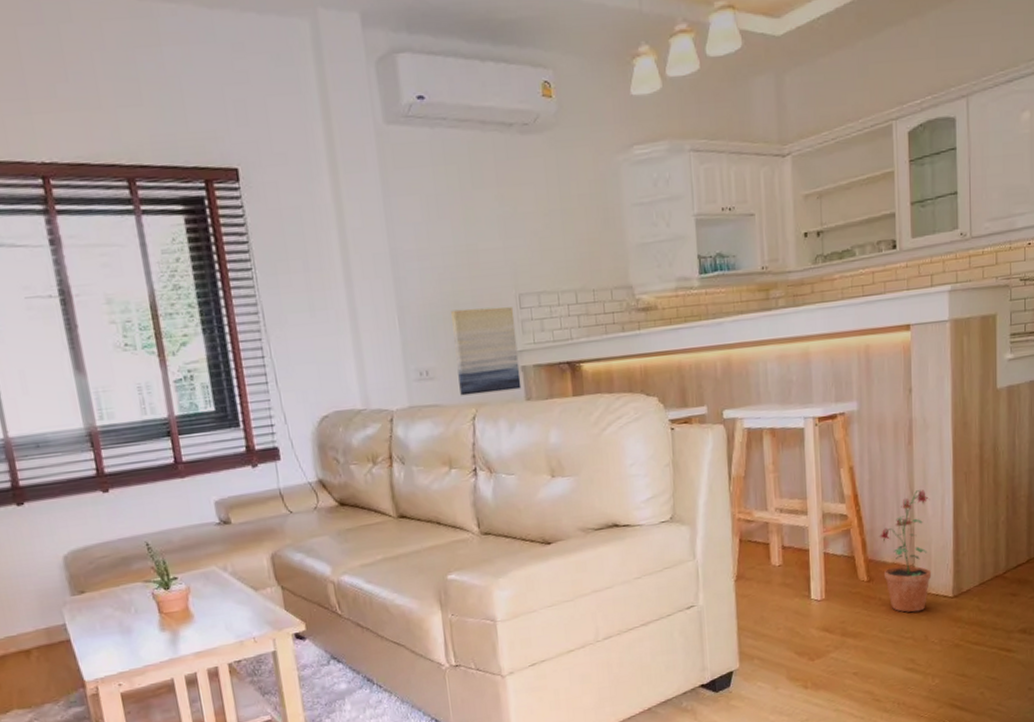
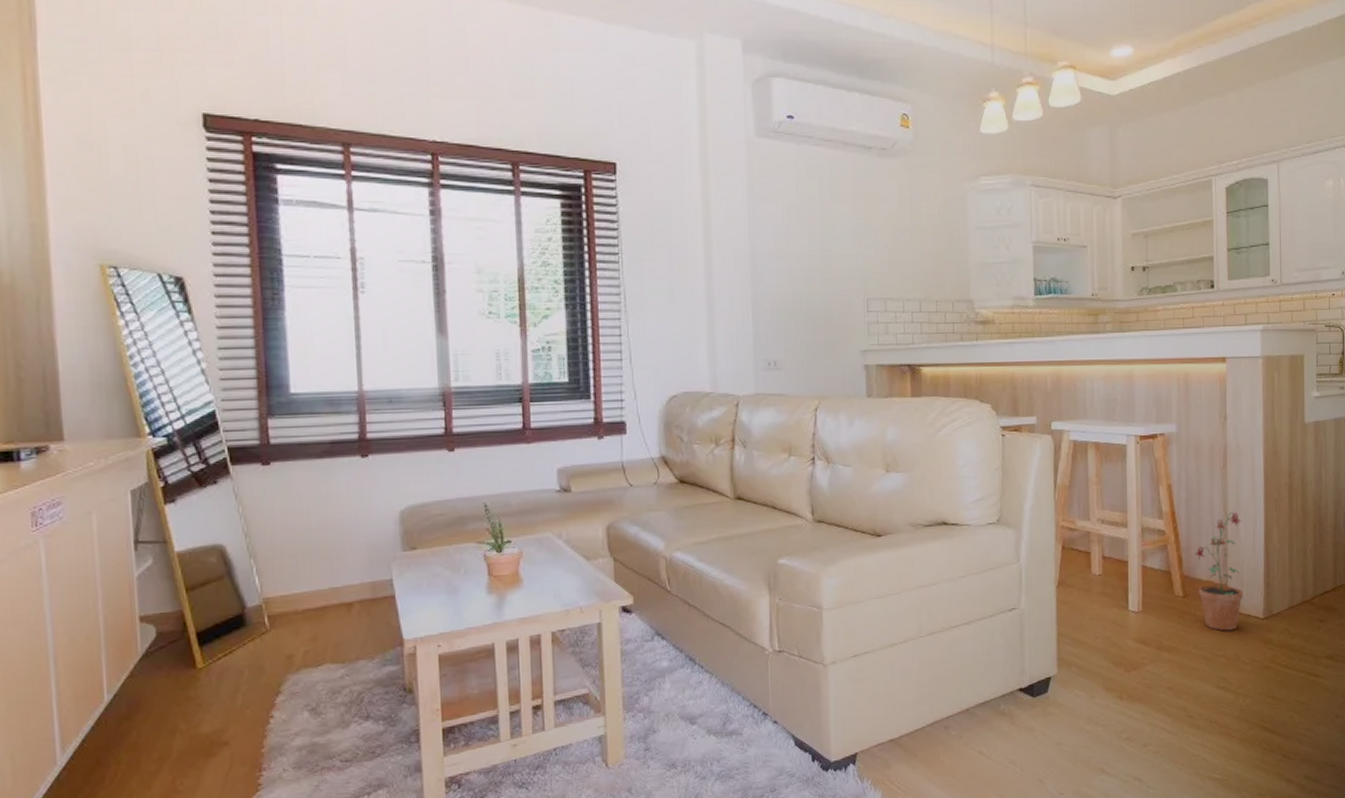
wall art: present [451,307,522,396] -> none [802,307,863,388]

